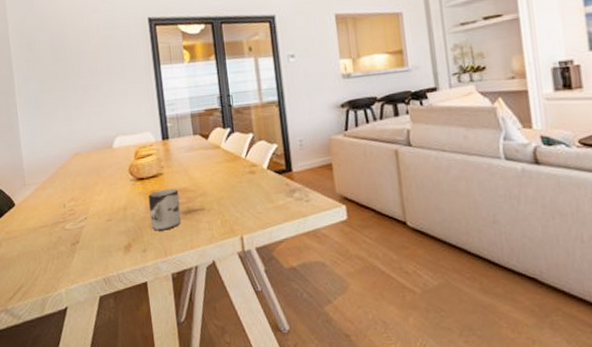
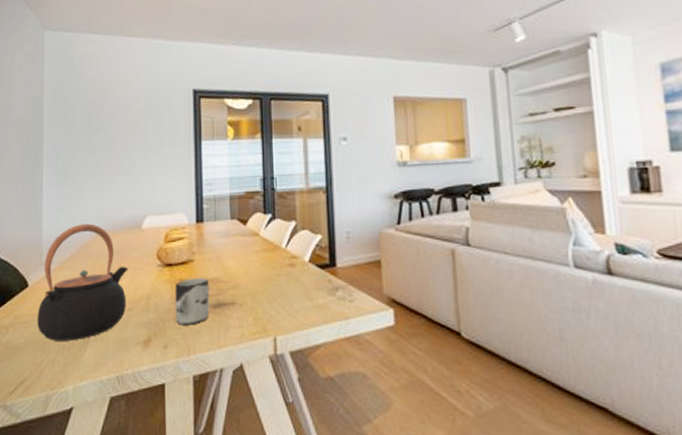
teapot: none [26,146,106,252] -> present [37,223,128,341]

